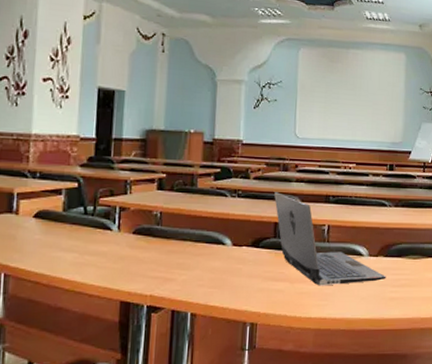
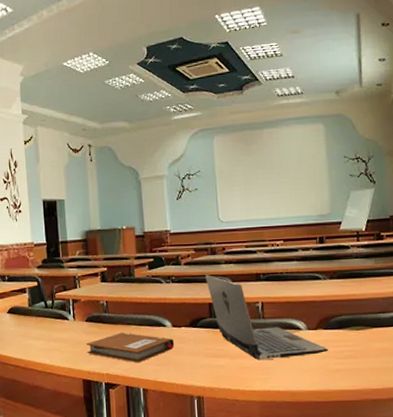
notebook: none [130,248,233,284] -> present [87,332,175,363]

